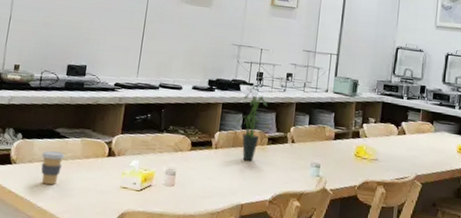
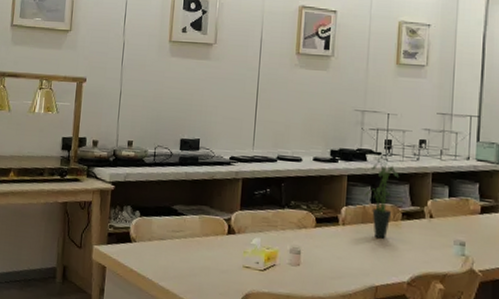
coffee cup: present [41,150,65,185] -> none [160,228,183,264]

